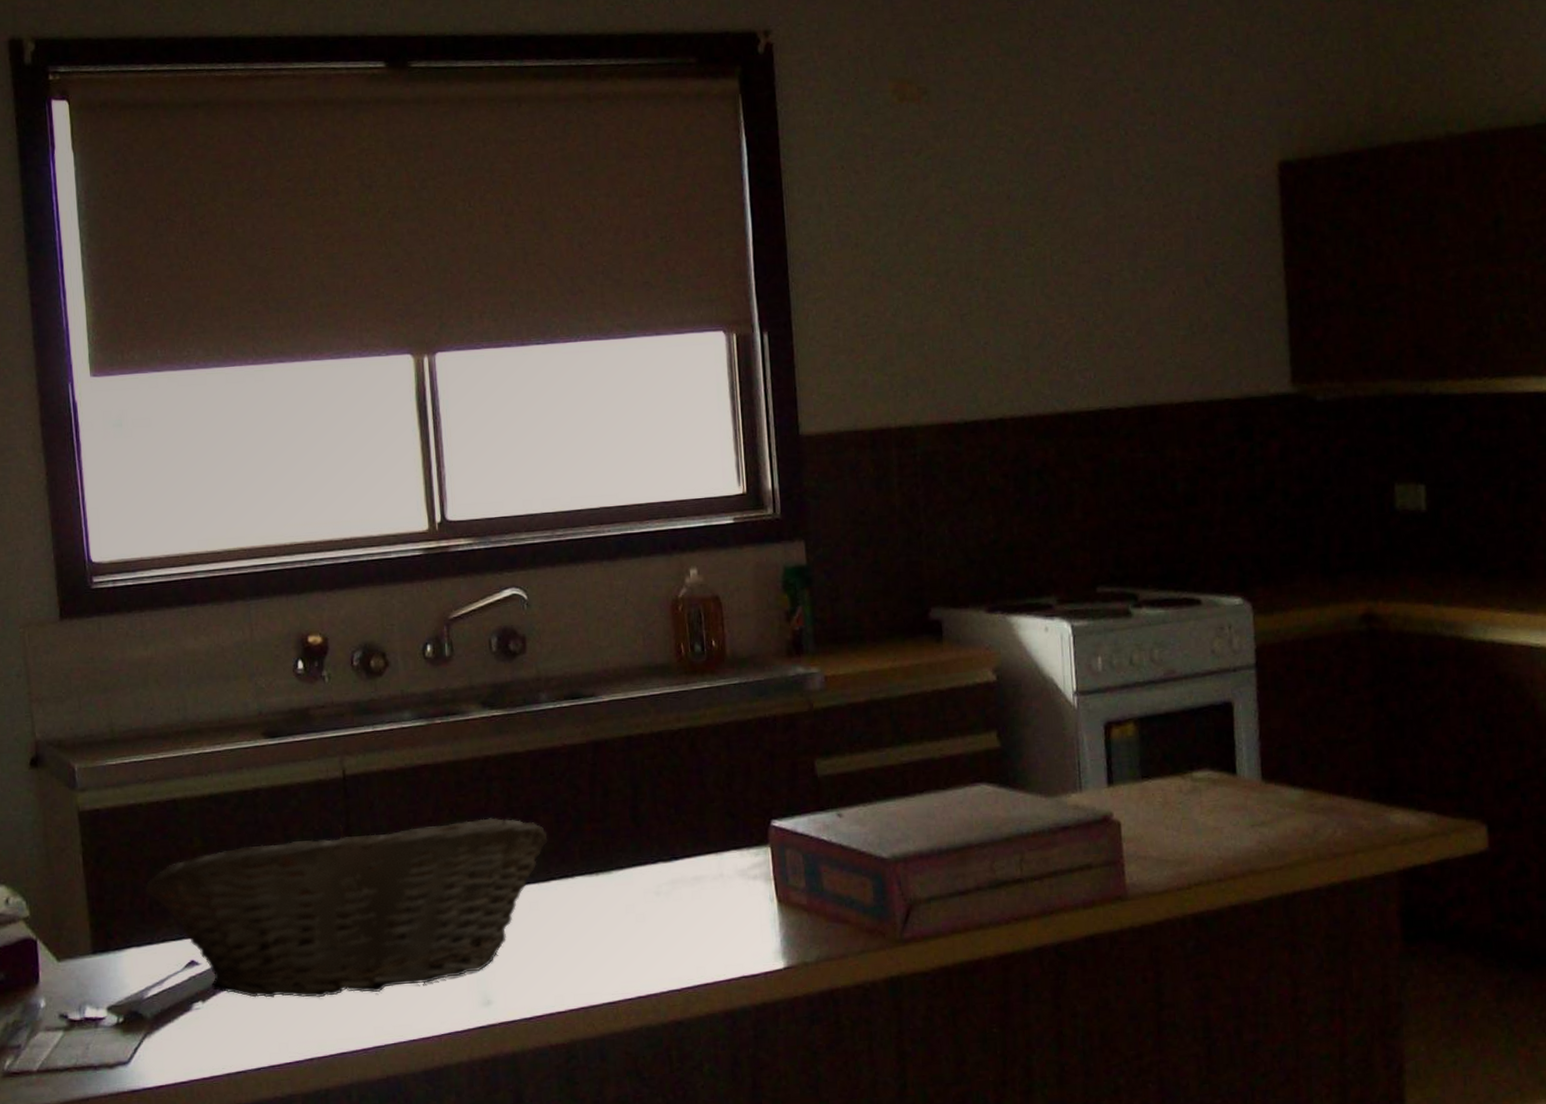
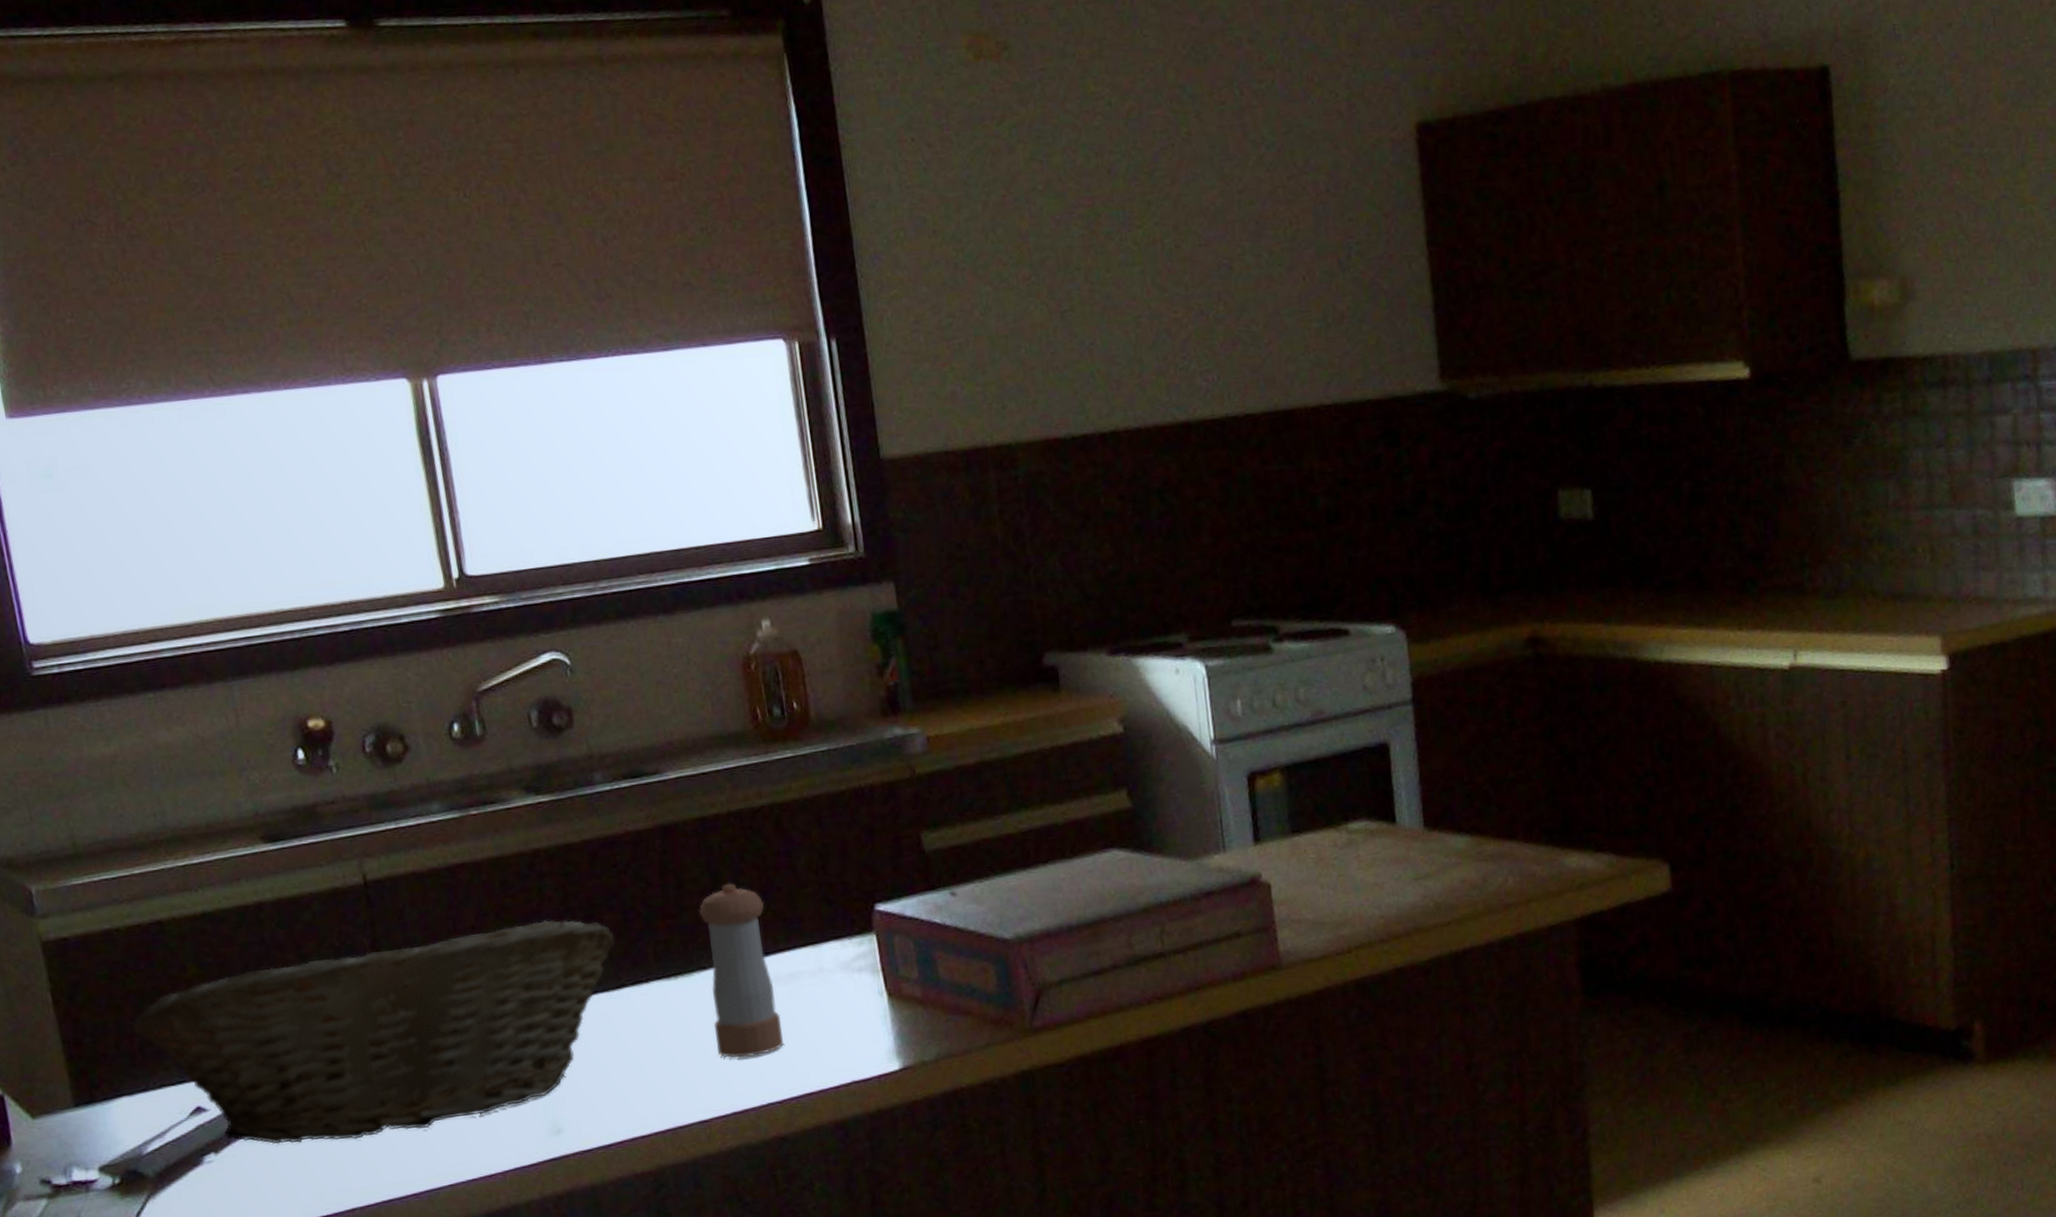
pepper shaker: none [621,794,685,949] -> present [699,883,783,1058]

